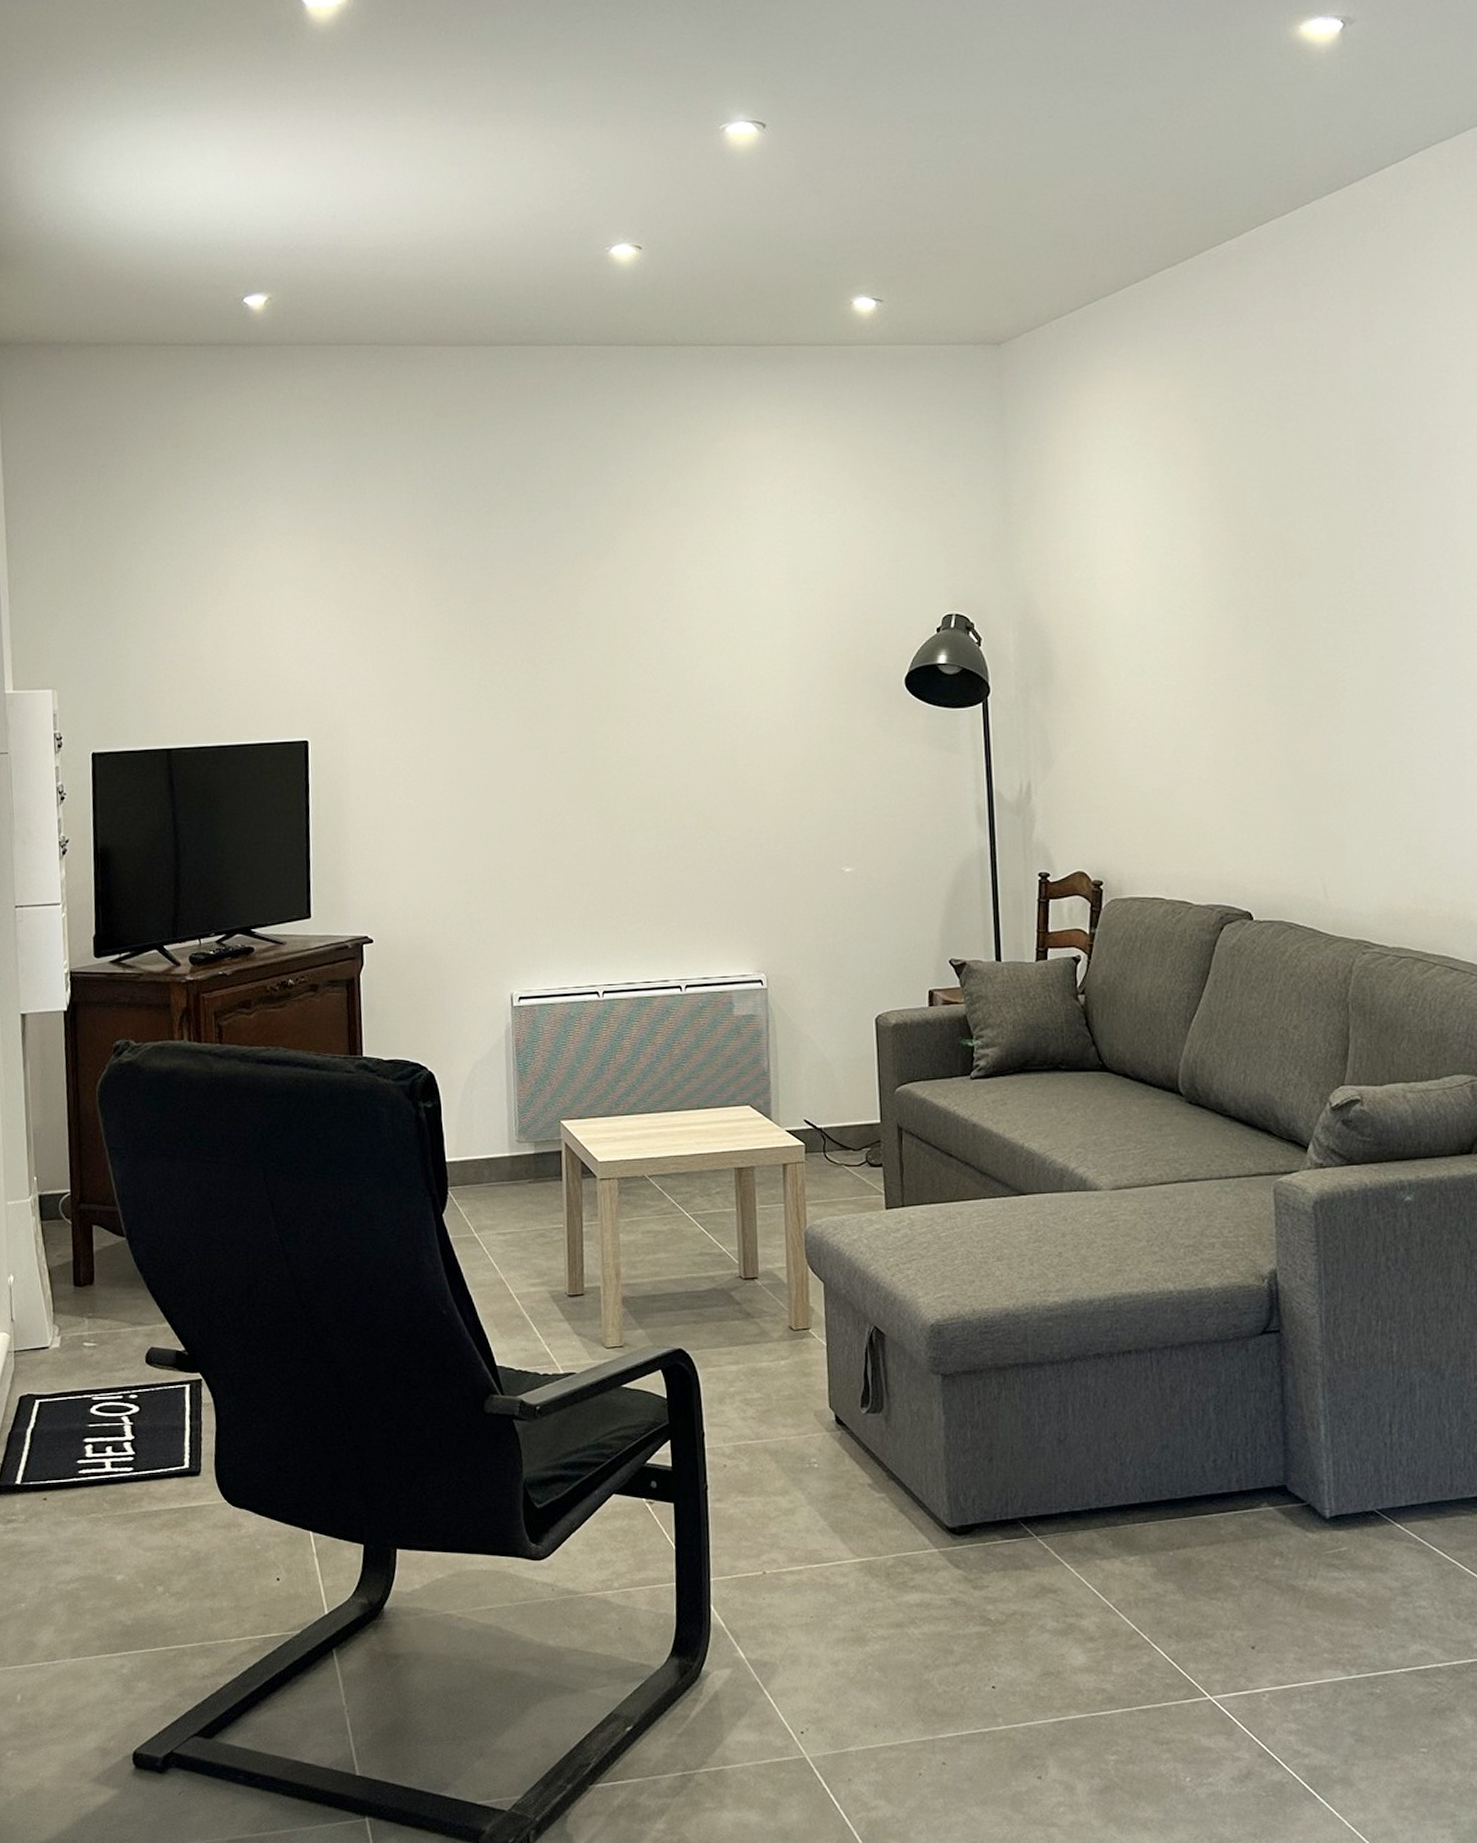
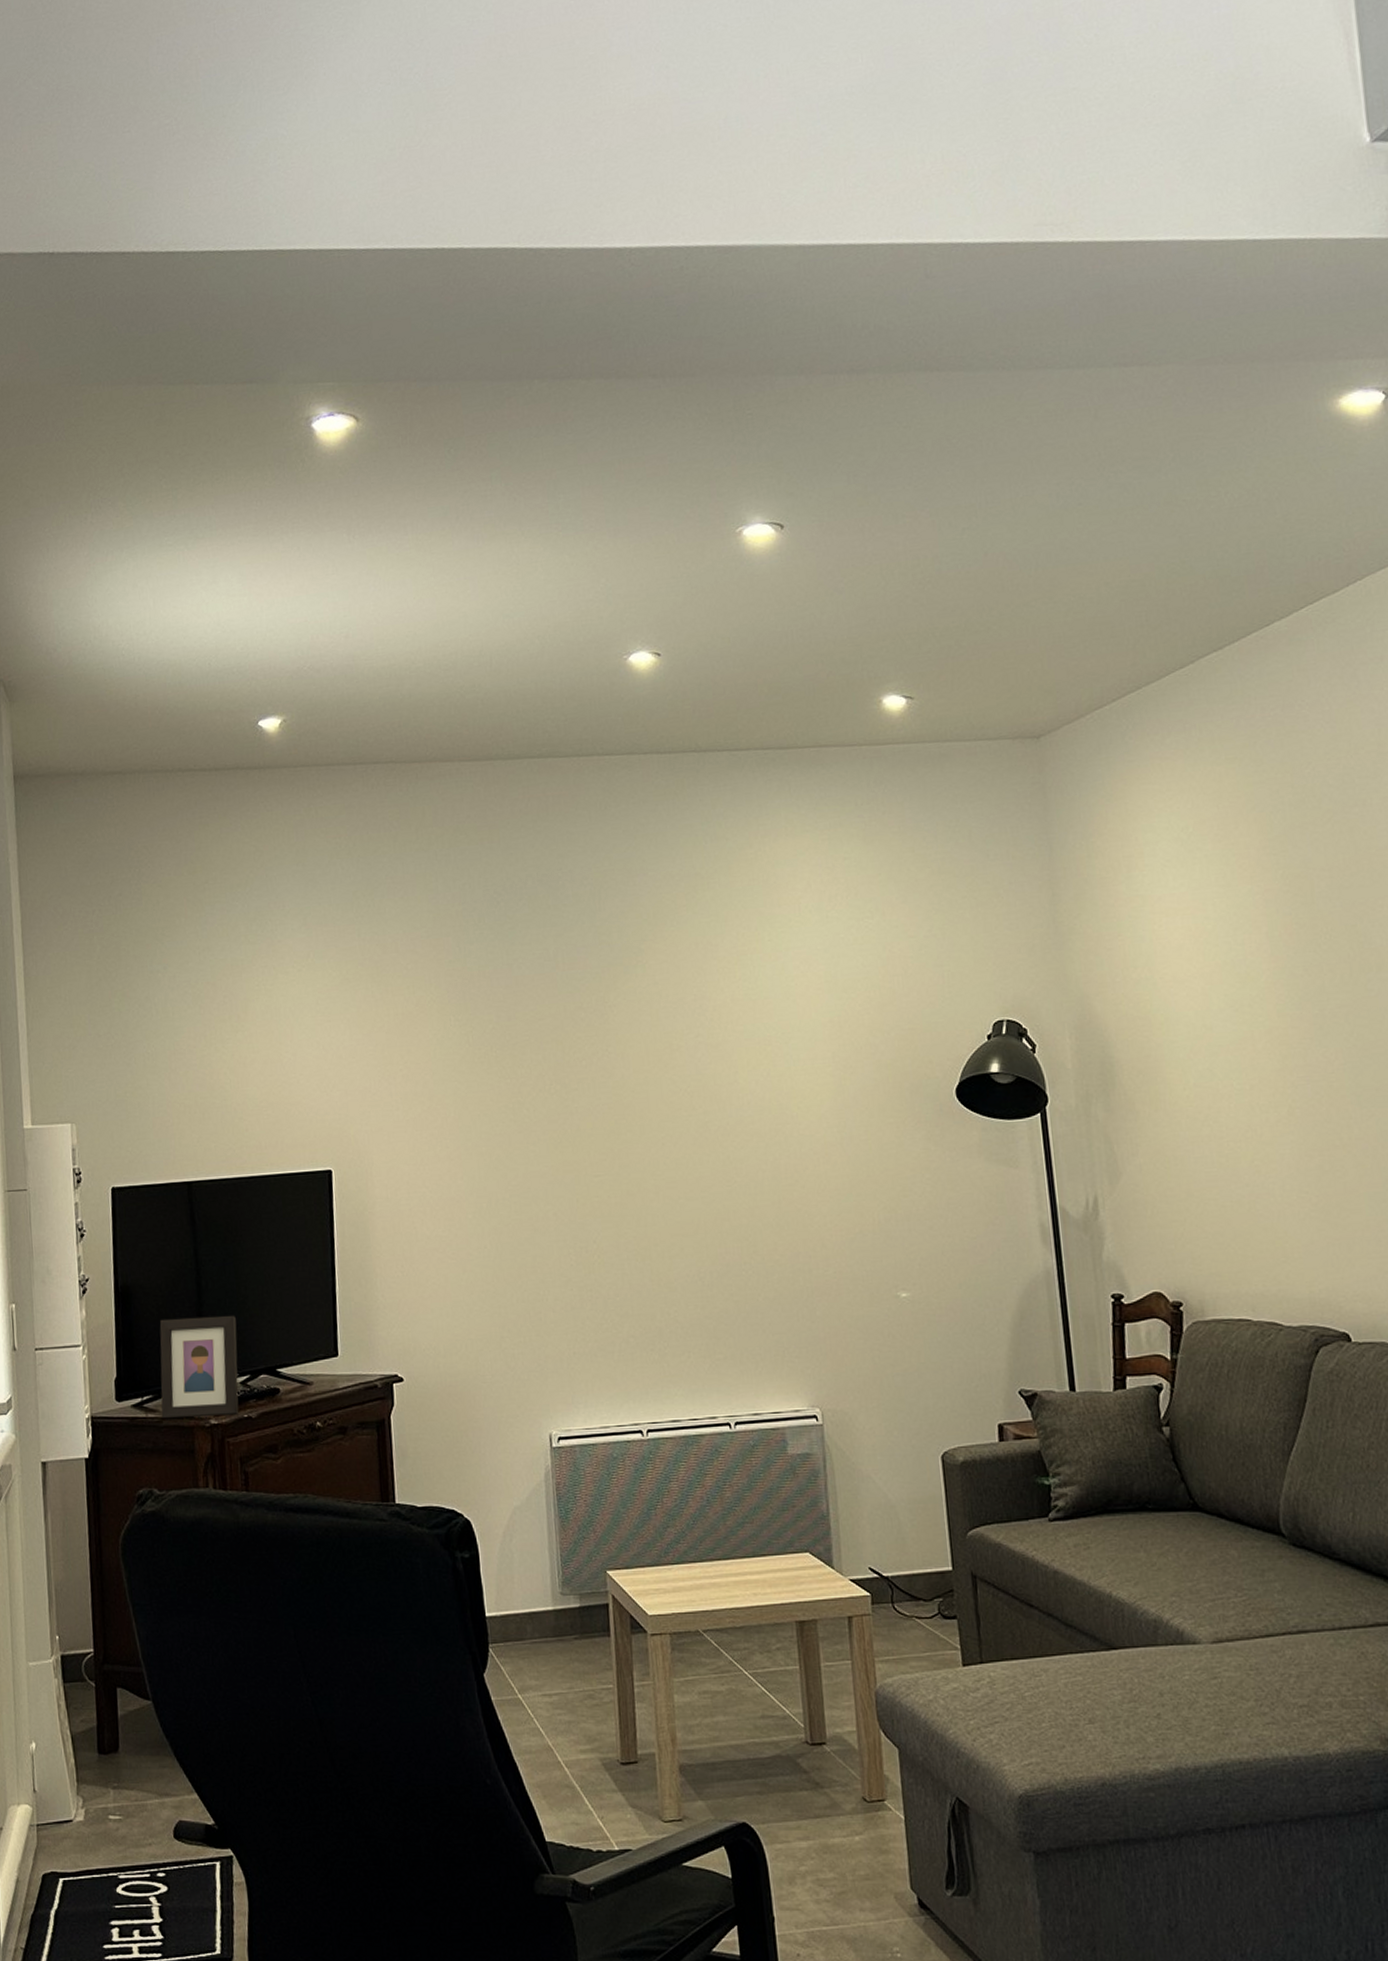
picture frame: none [138,877,214,975] -> present [159,1315,239,1419]

